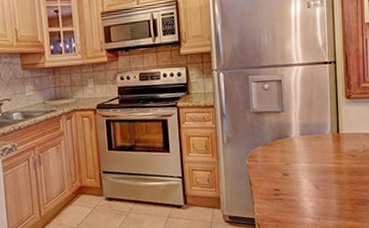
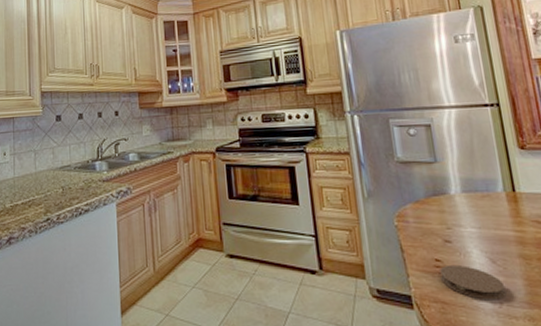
coaster: none [278,192,324,217] -> present [440,264,507,300]

